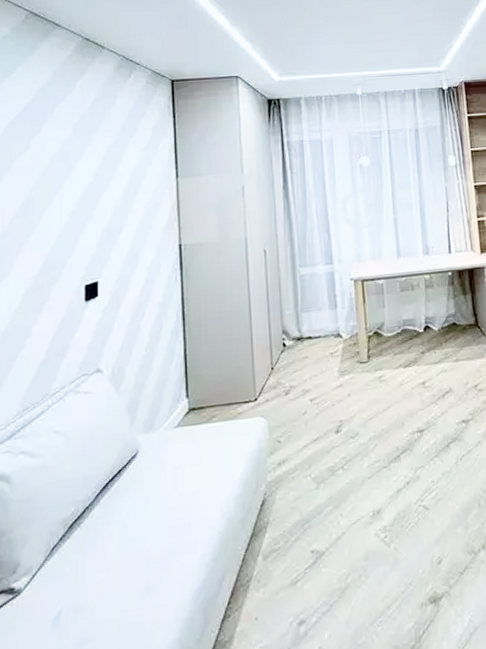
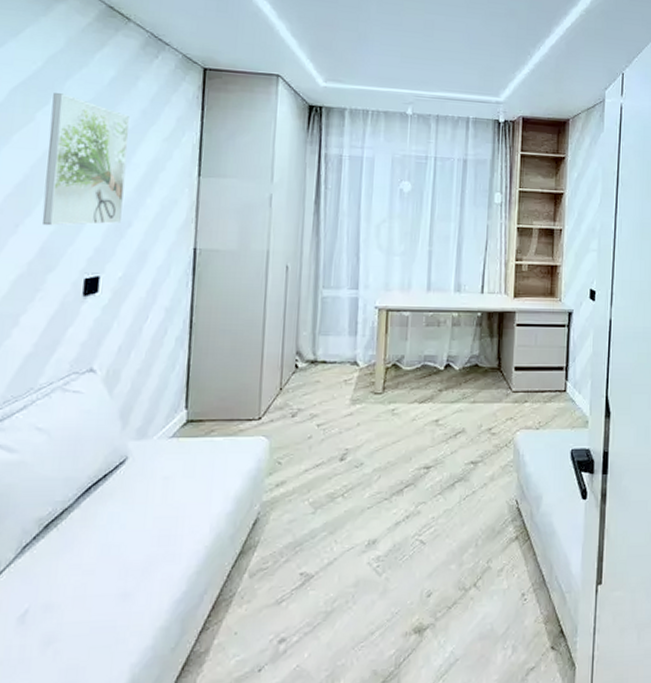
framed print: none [43,120,113,241] -> present [42,93,131,226]

